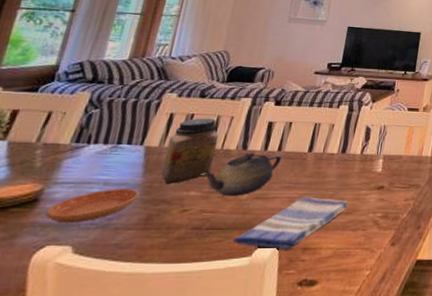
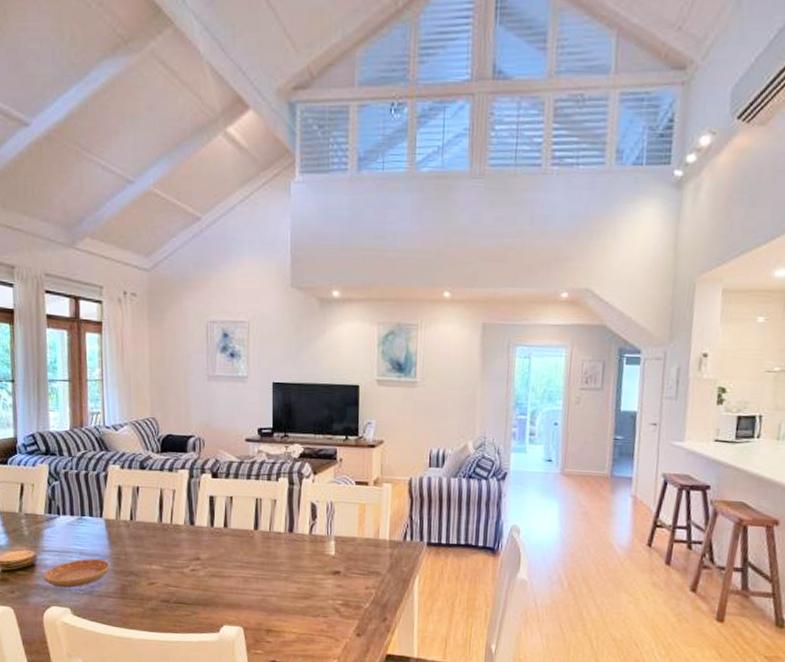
jar: present [161,118,219,185] -> none [123,491,166,557]
teapot: present [201,152,282,197] -> none [158,527,229,573]
dish towel: present [232,197,349,250] -> none [199,577,305,631]

